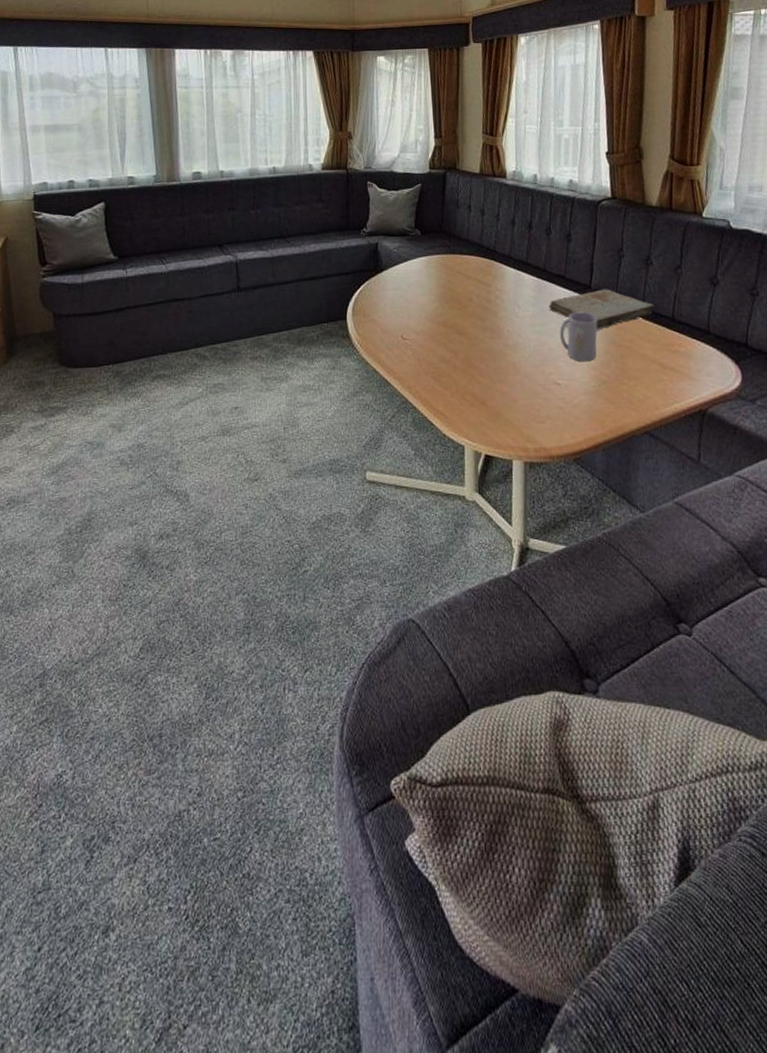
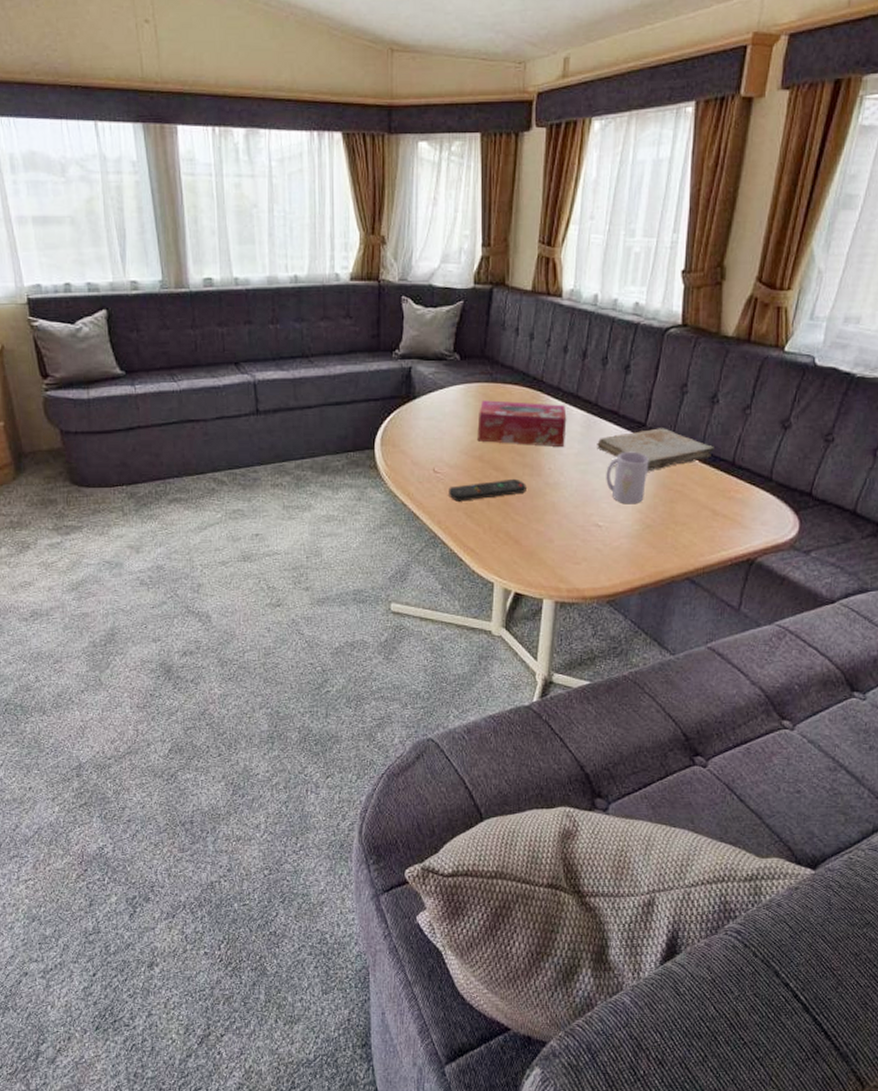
remote control: none [417,341,489,366] -> present [449,478,526,502]
tissue box: none [440,270,520,311] -> present [477,400,567,447]

